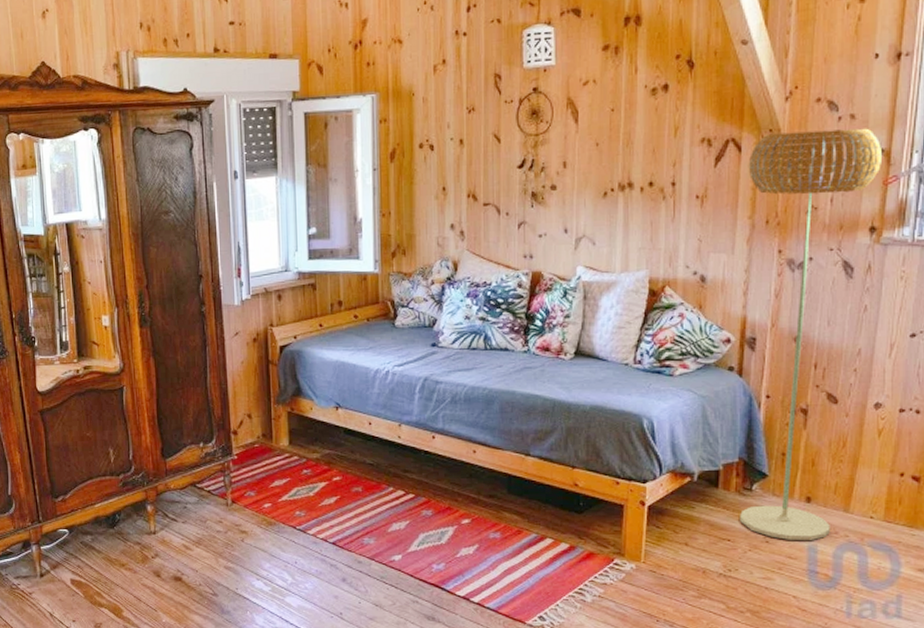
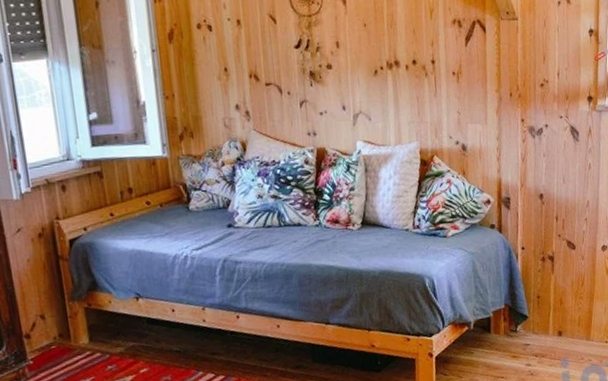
floor lamp: present [740,128,883,541] -> none [492,11,593,371]

